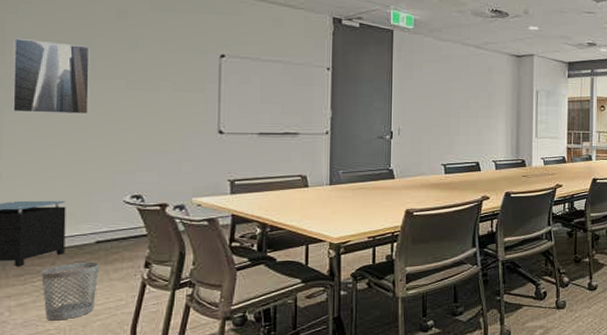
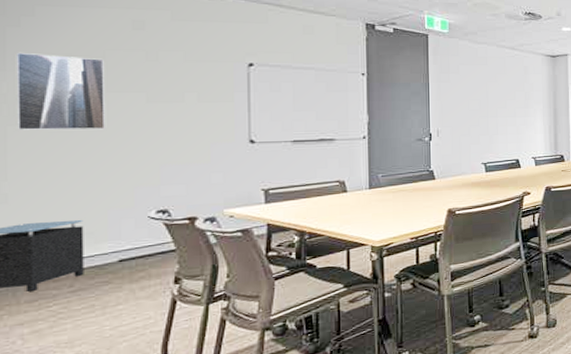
wastebasket: present [41,261,100,321] -> none [58,281,124,346]

